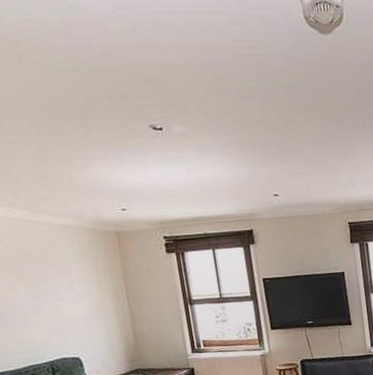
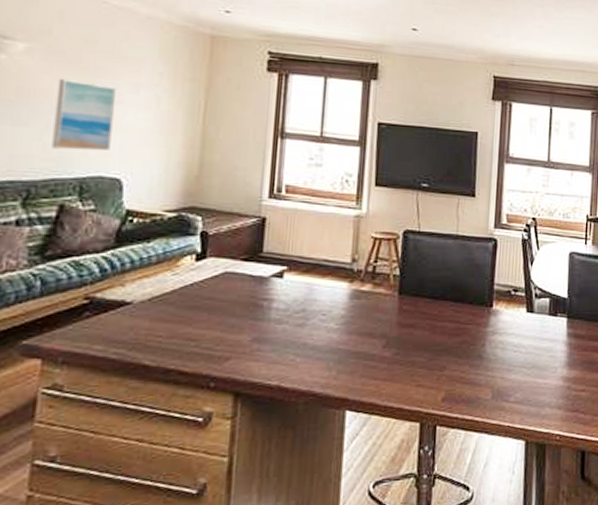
wall art: none [11,287,65,343] -> present [51,79,117,151]

